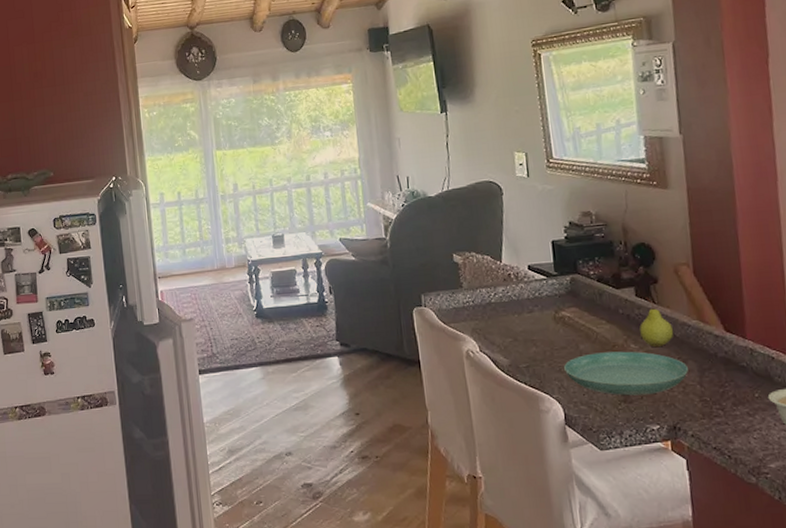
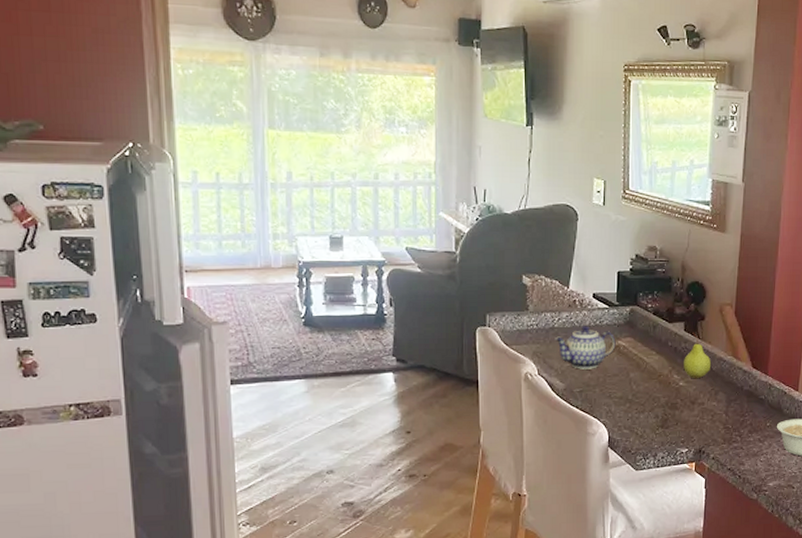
teapot: none [493,299,560,344] -> present [554,326,616,369]
saucer: present [564,351,688,396] -> none [614,381,718,422]

